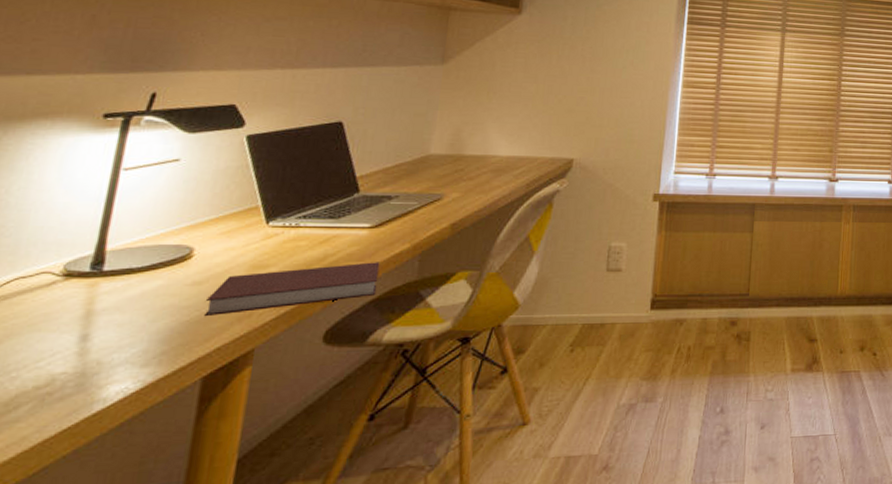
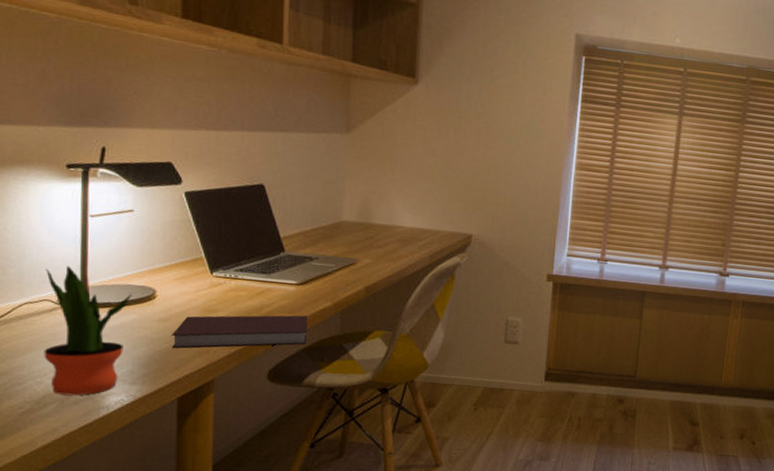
potted plant: none [27,229,163,391] -> present [44,266,132,396]

